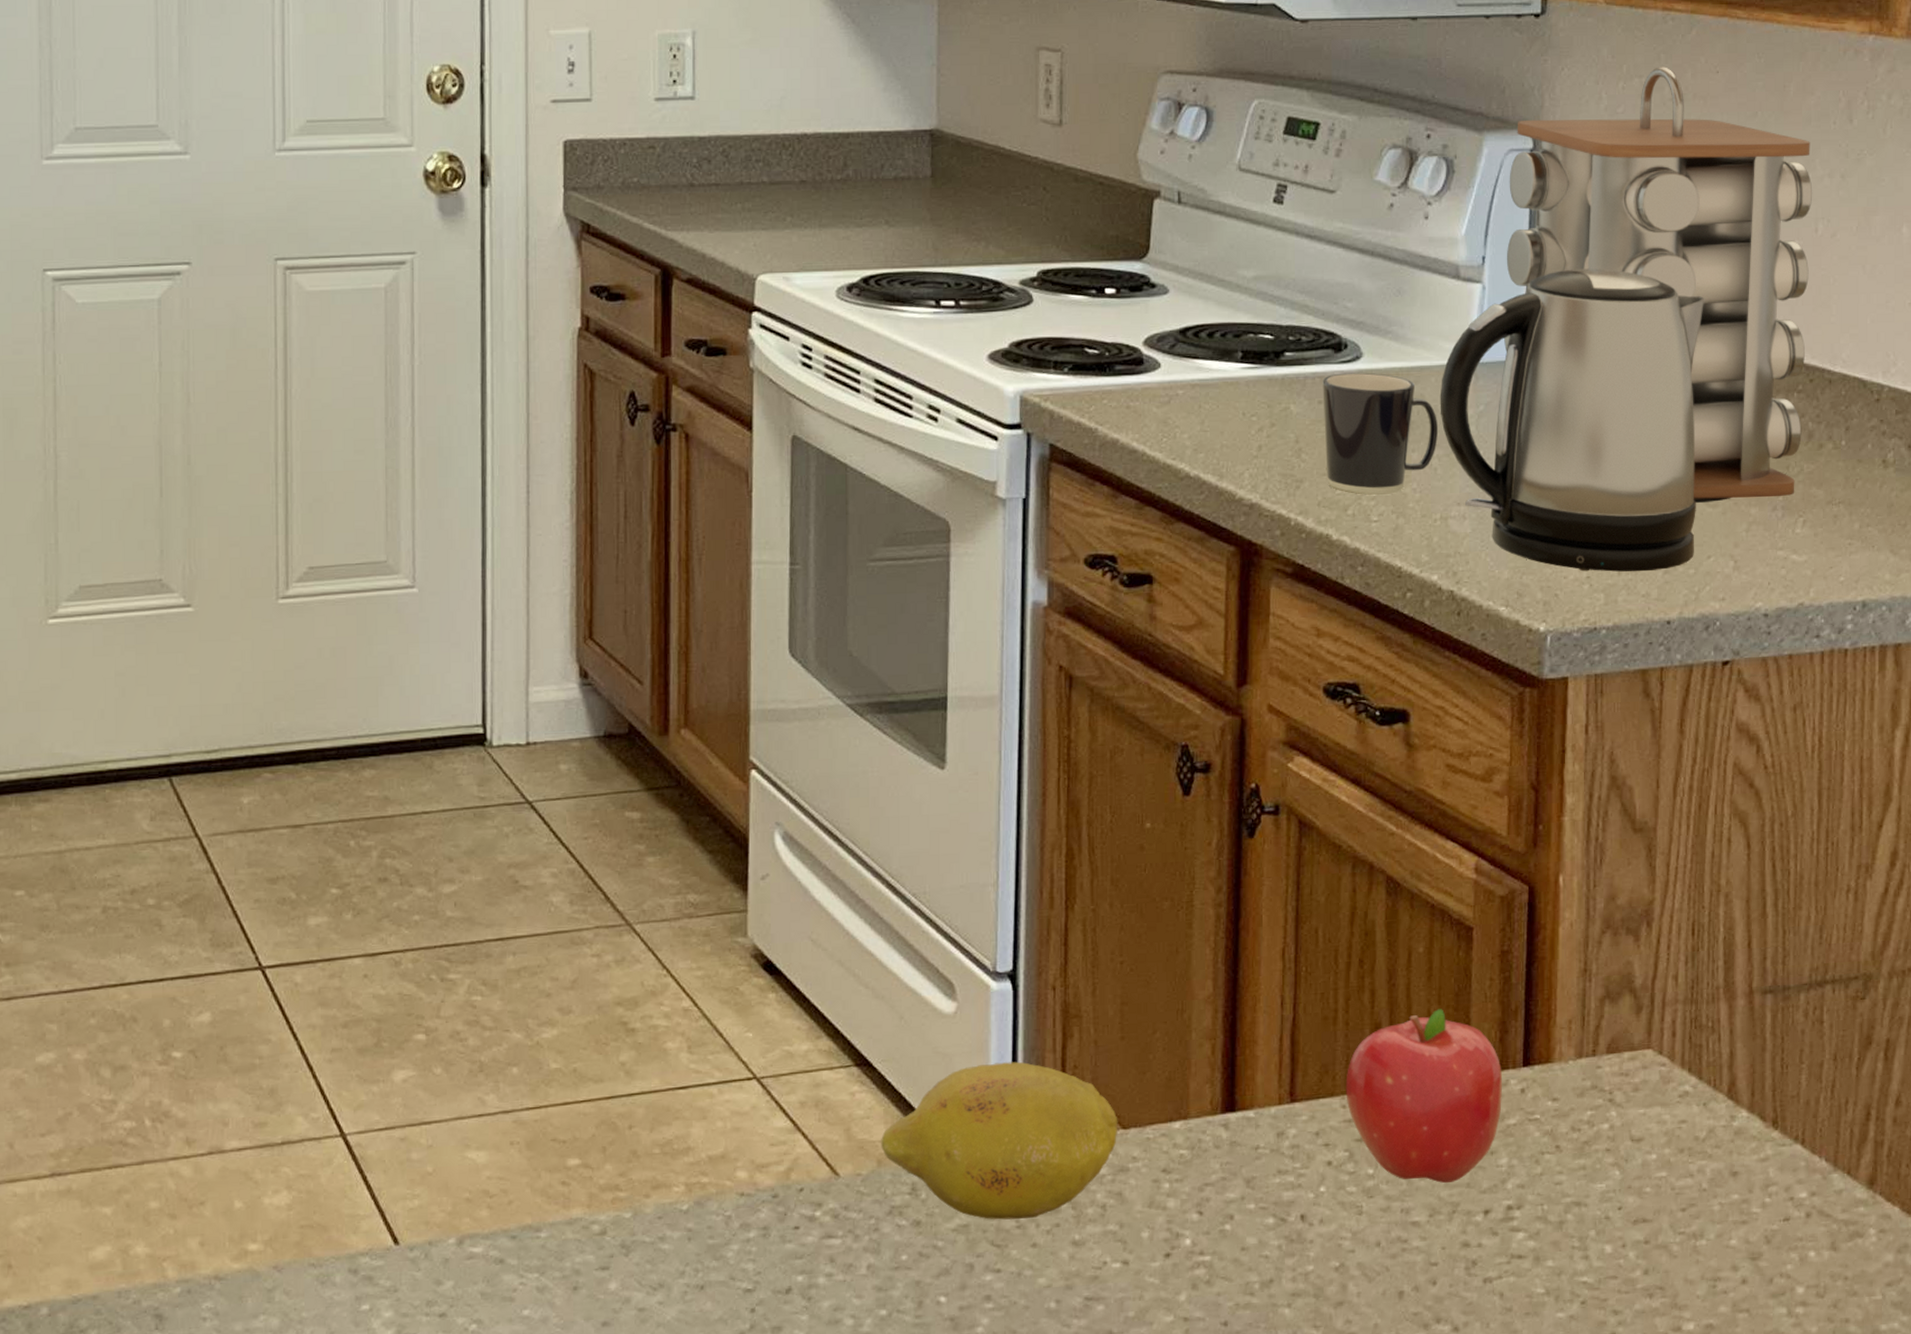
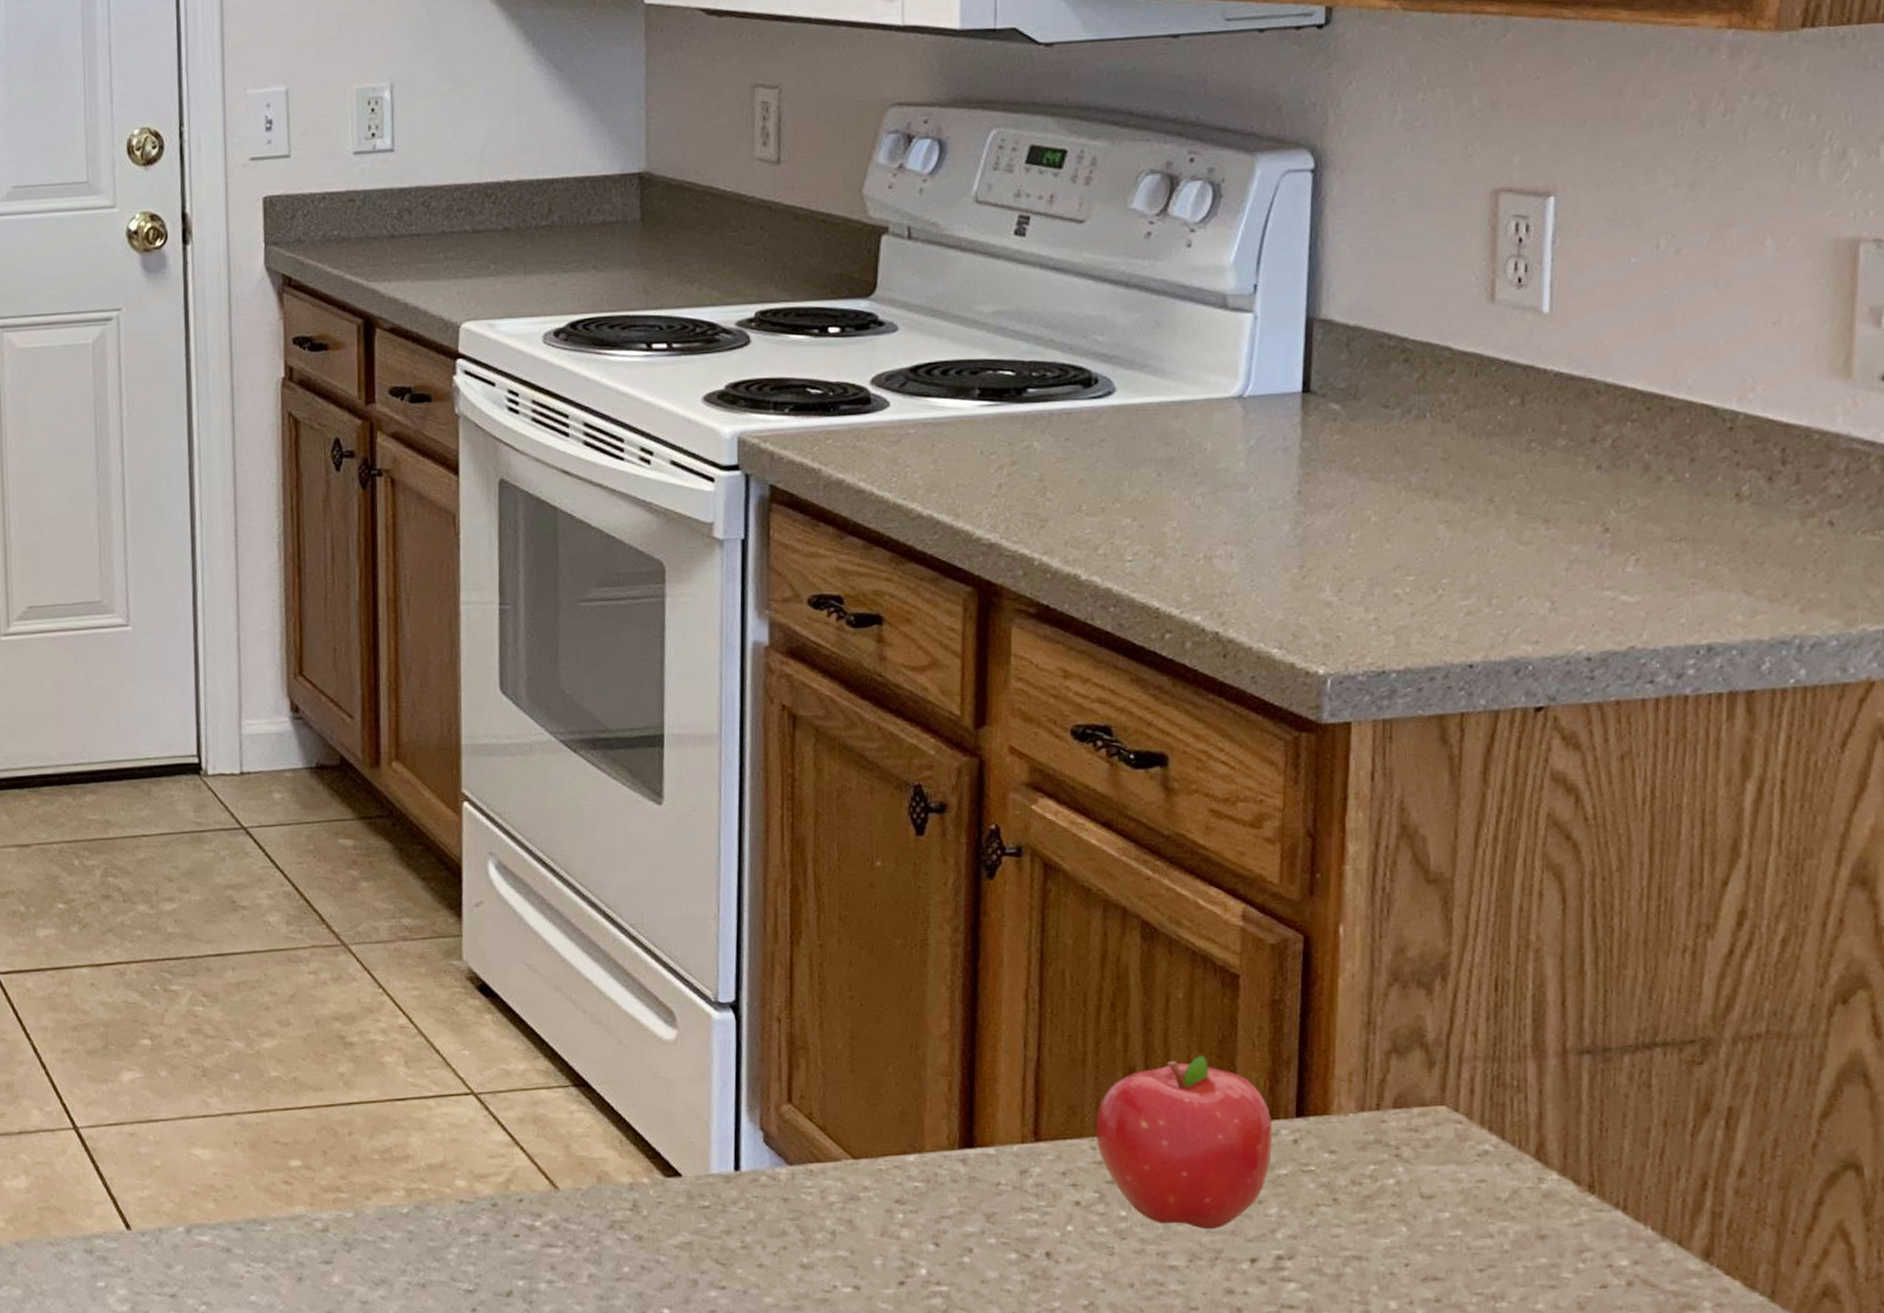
fruit: present [881,1061,1118,1220] -> none [601,1089,848,1240]
mug: present [1322,372,1439,495] -> none [1070,408,1202,534]
kettle: present [1440,268,1705,572] -> none [1204,293,1519,613]
spice rack: present [1504,67,1813,503] -> none [1279,75,1654,540]

